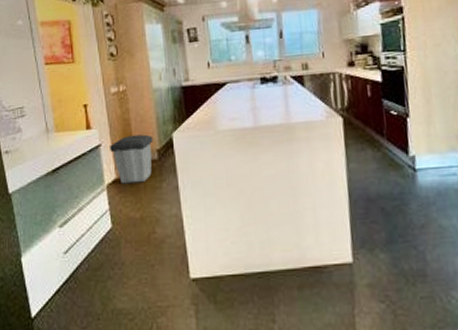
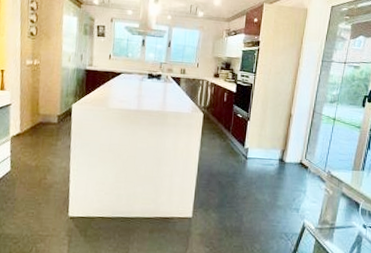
trash can: present [110,134,153,184] -> none [18,100,56,139]

